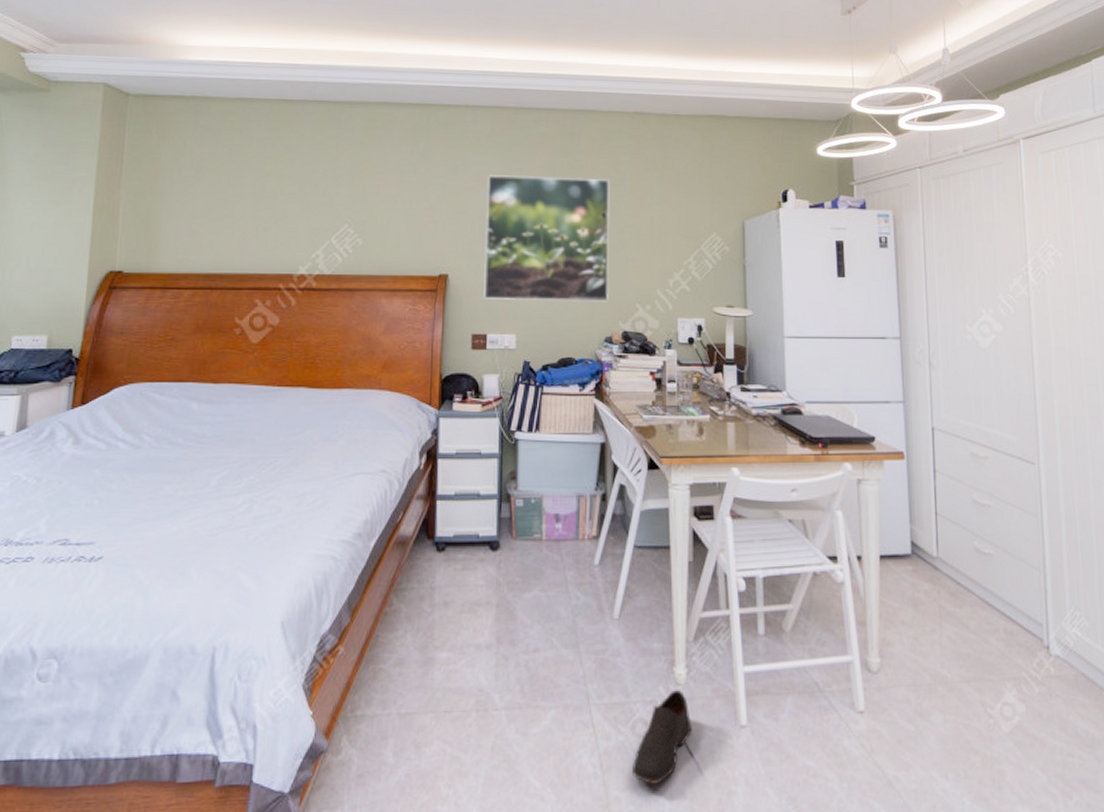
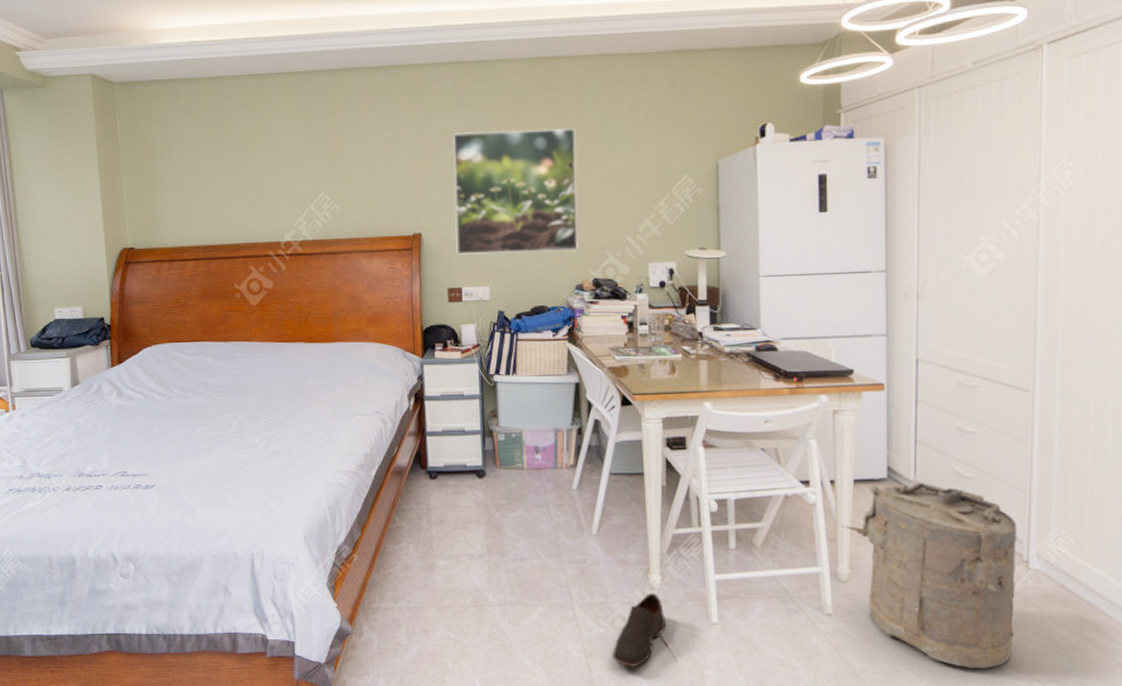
laundry hamper: none [869,558,1043,773] -> present [841,482,1017,668]

